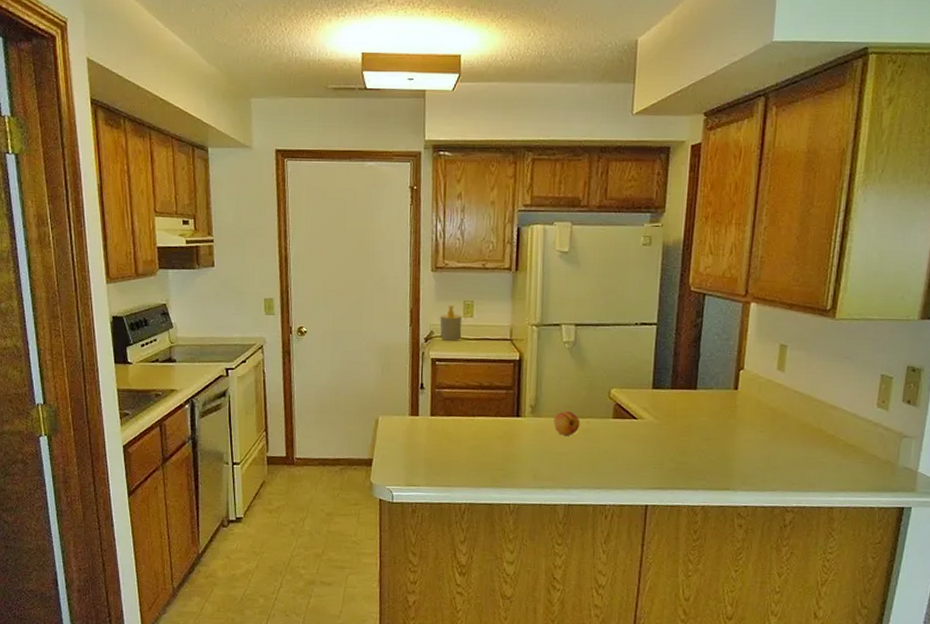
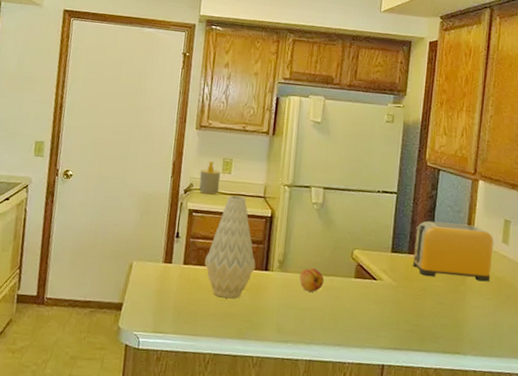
vase: none [452,341,506,448] -> present [204,195,256,299]
toaster: none [677,352,768,413] -> present [413,220,494,282]

